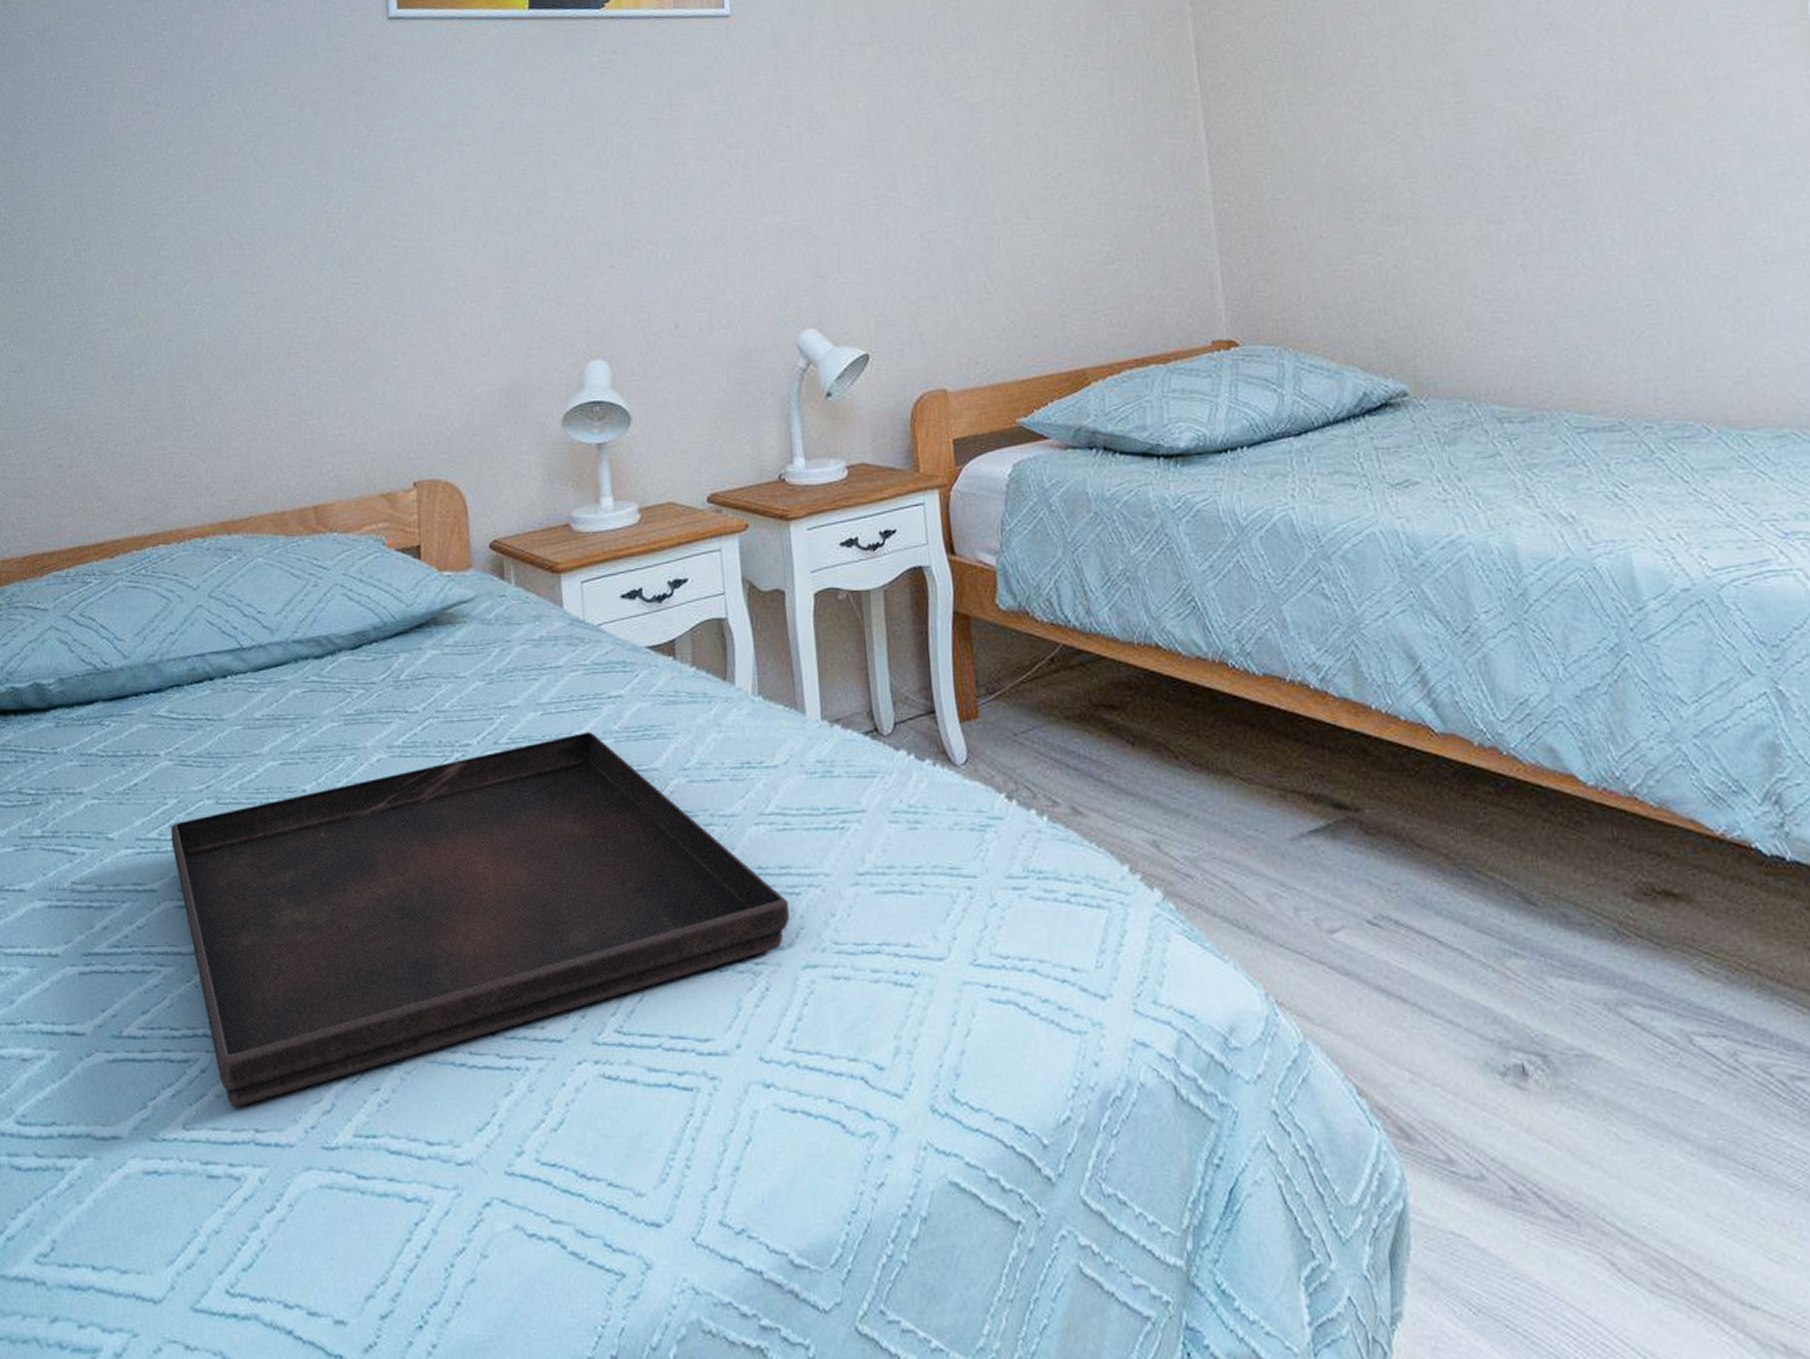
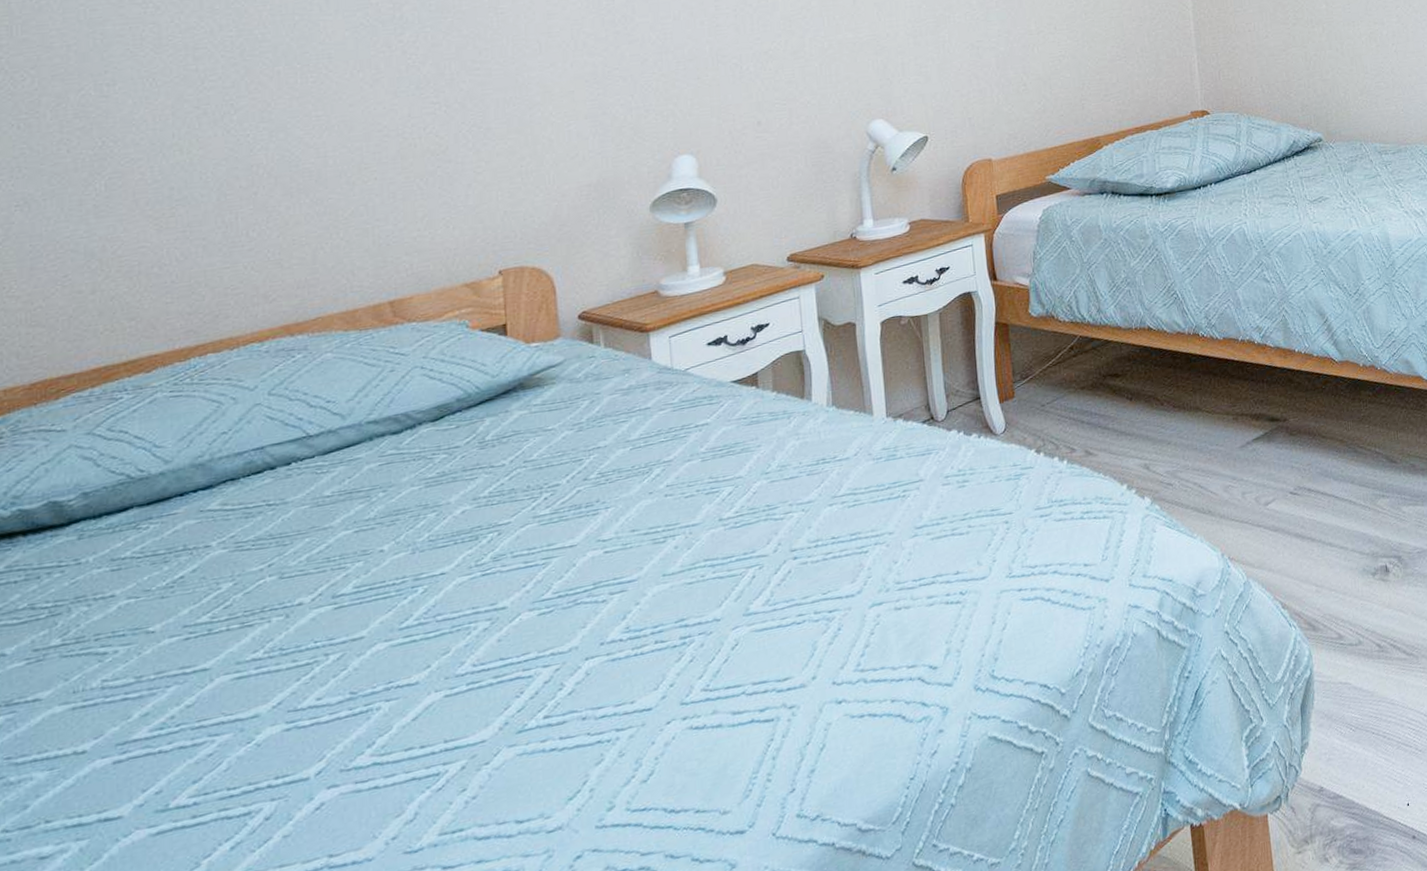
serving tray: present [171,731,789,1107] -> none [226,456,859,842]

